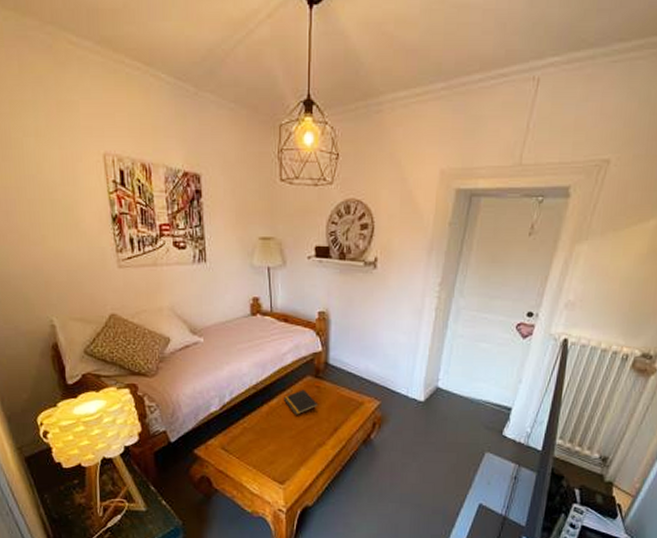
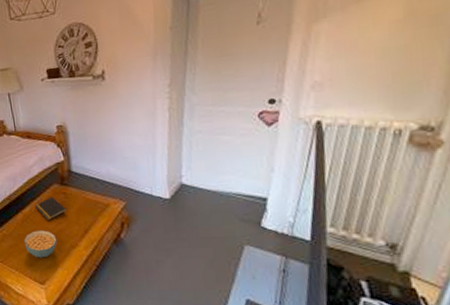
cereal bowl: none [266,425,303,456] -> present [24,230,57,258]

